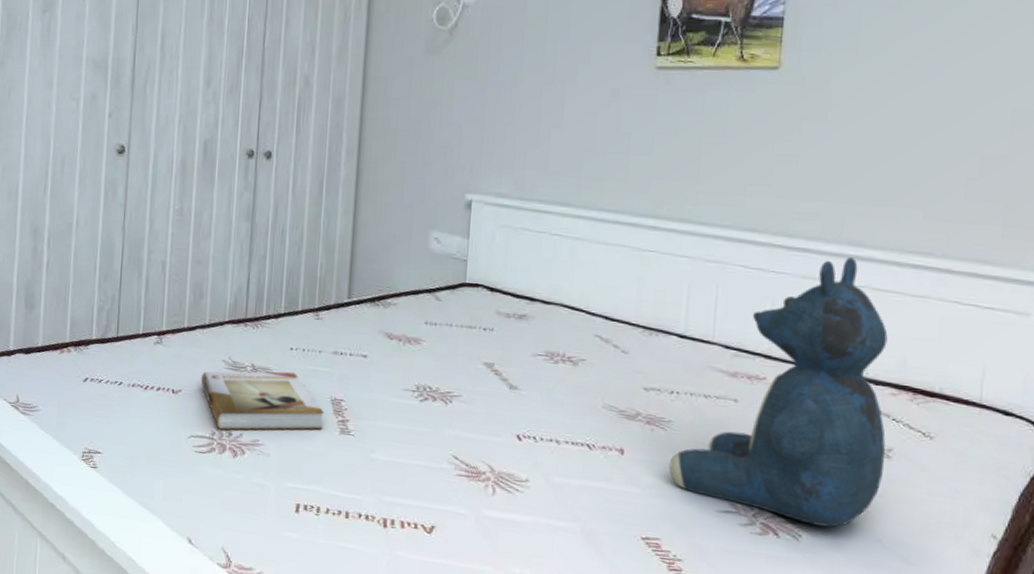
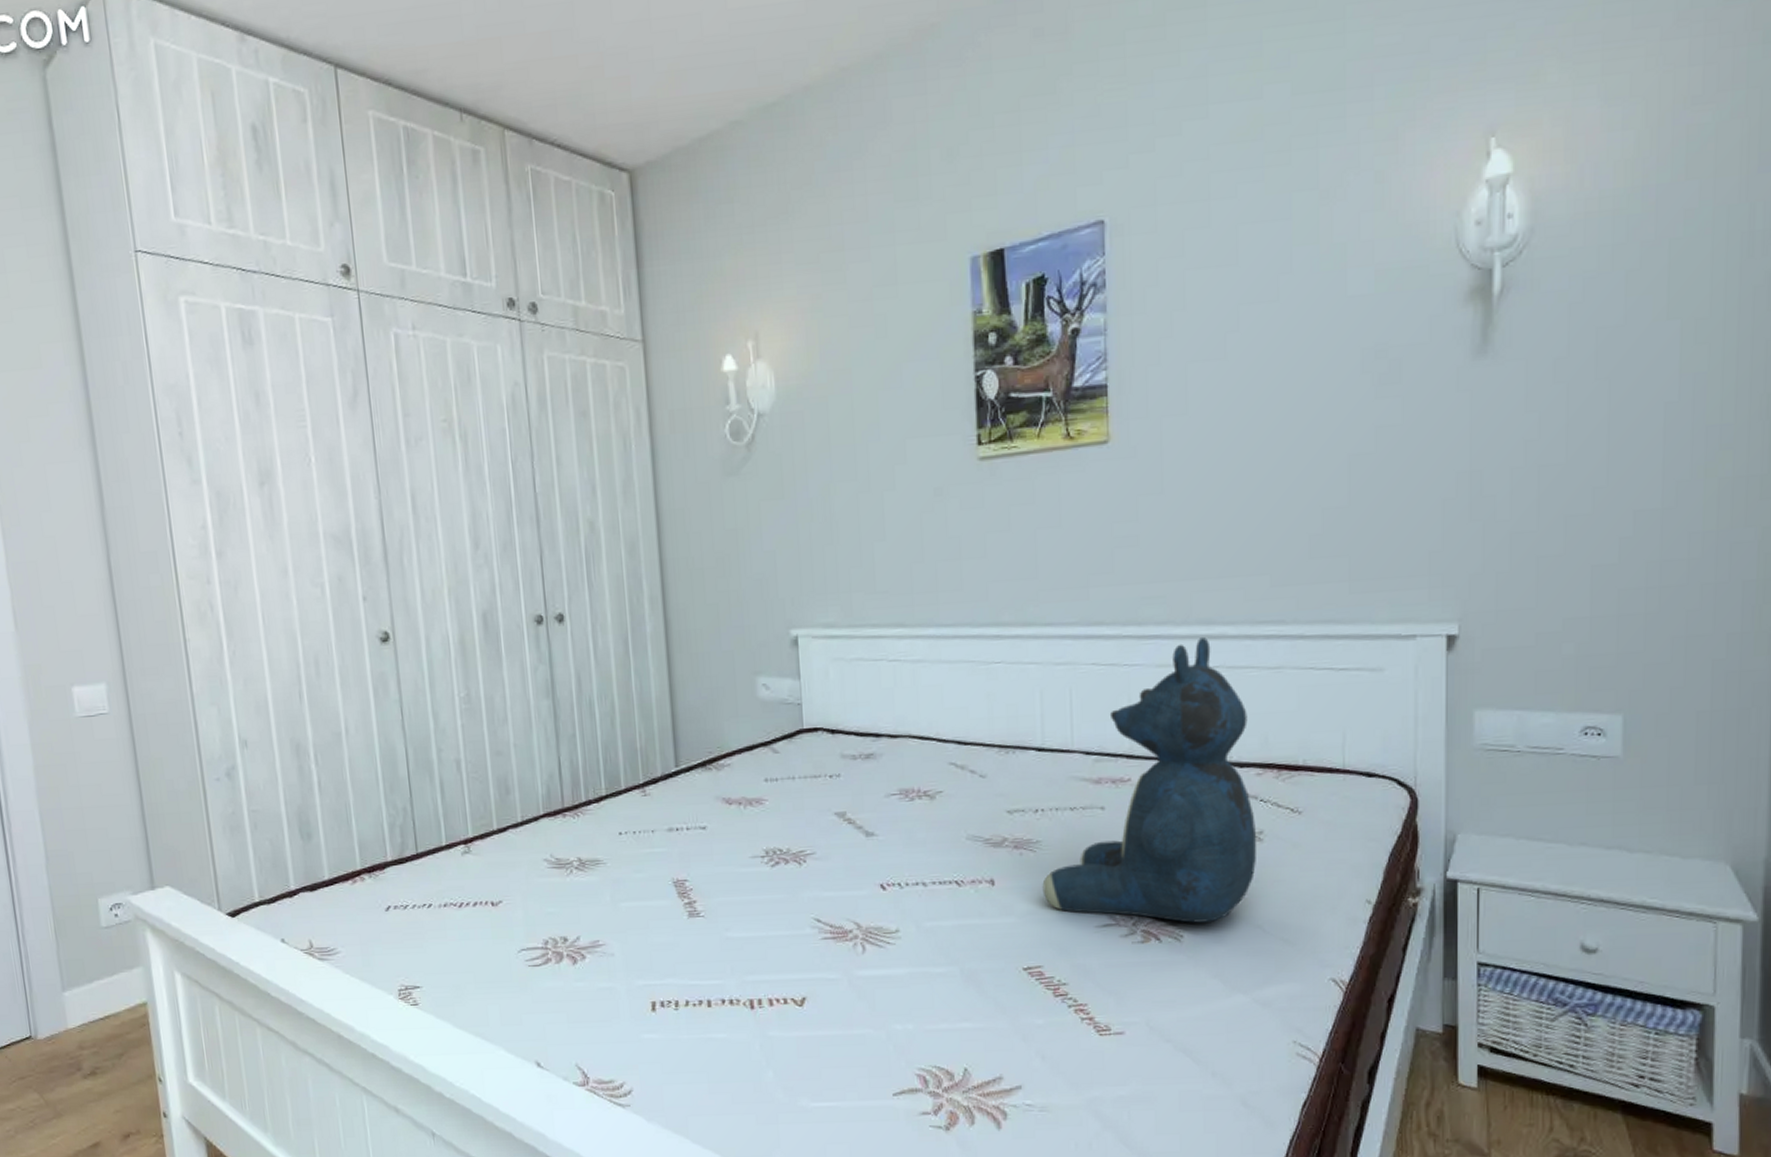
book: present [200,371,324,430] -> none [522,859,669,937]

